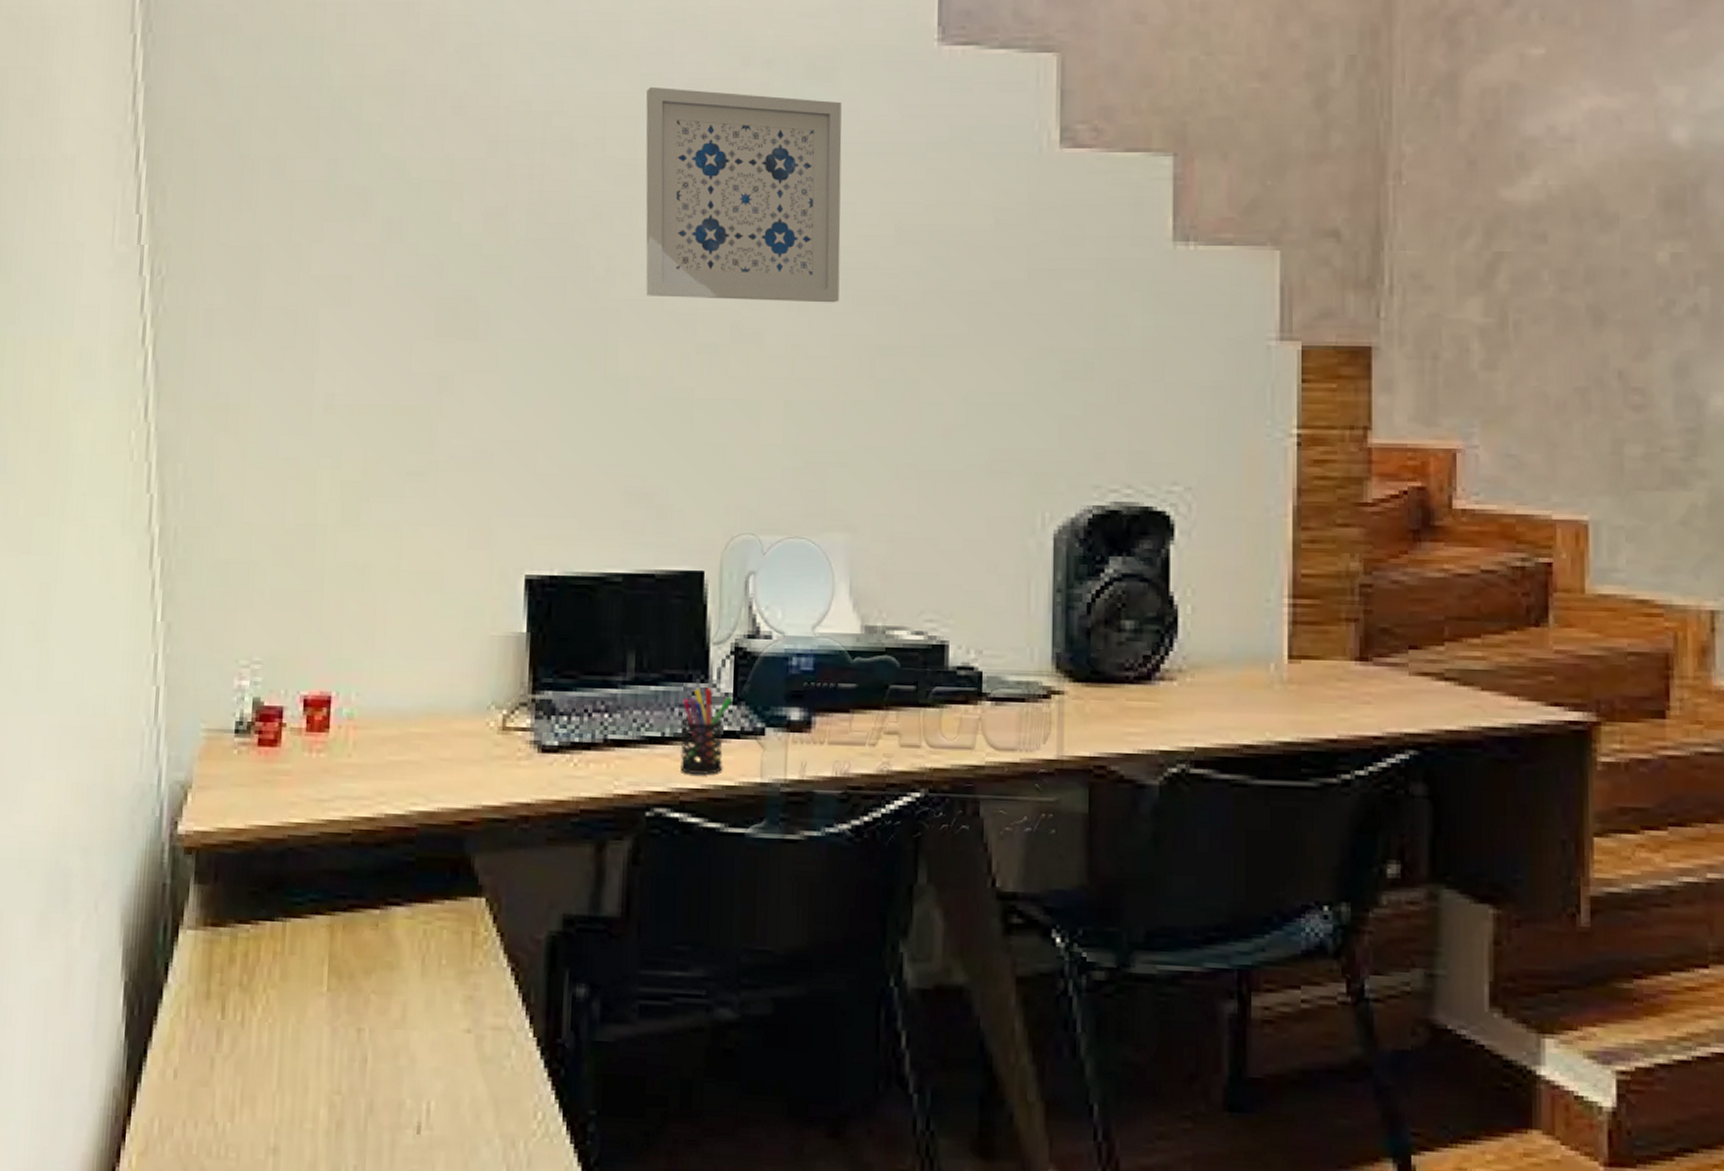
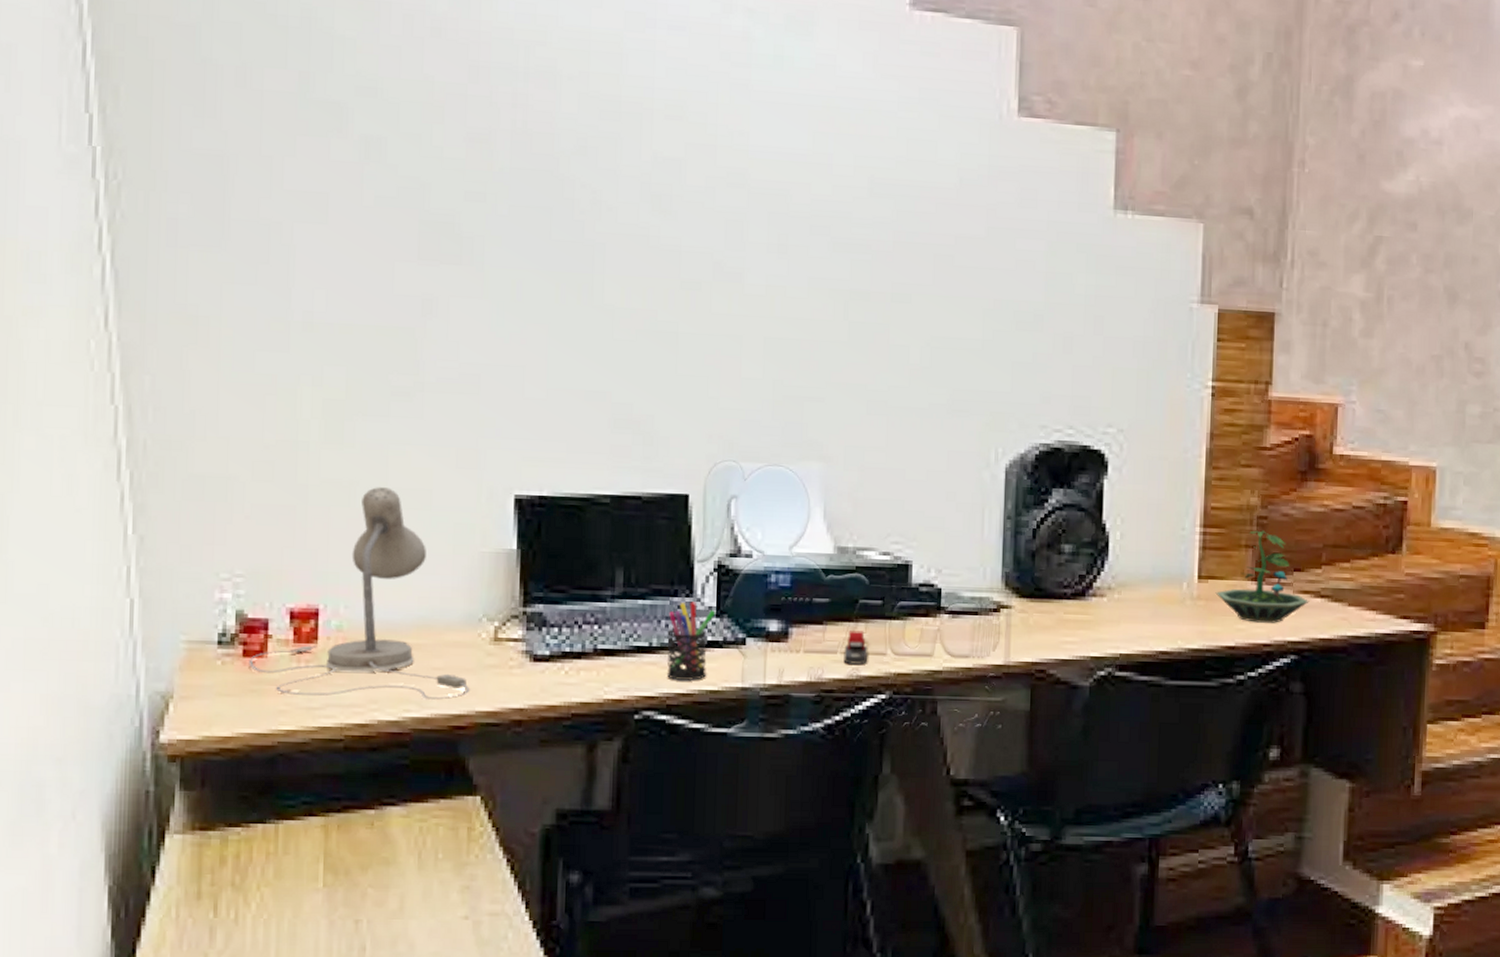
desk lamp: none [263,570,478,793] -> present [248,487,470,700]
wall art: present [645,86,842,303] -> none [630,25,820,248]
stapler: none [872,720,901,758] -> present [843,630,869,664]
terrarium: none [1310,601,1430,712] -> present [1215,530,1309,623]

